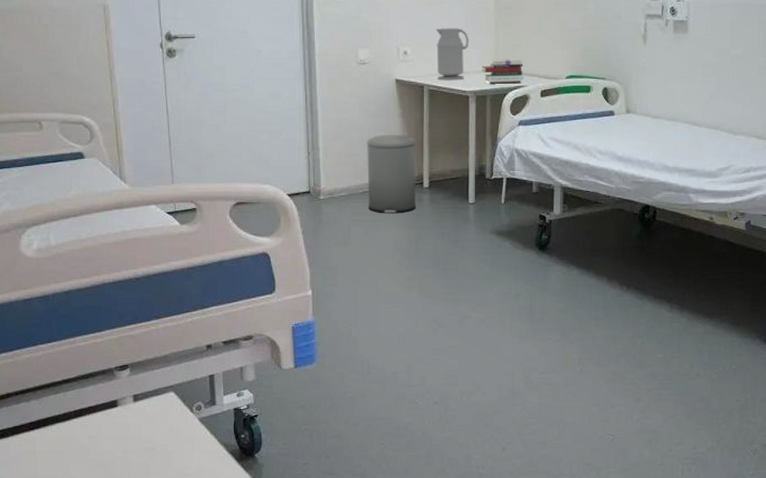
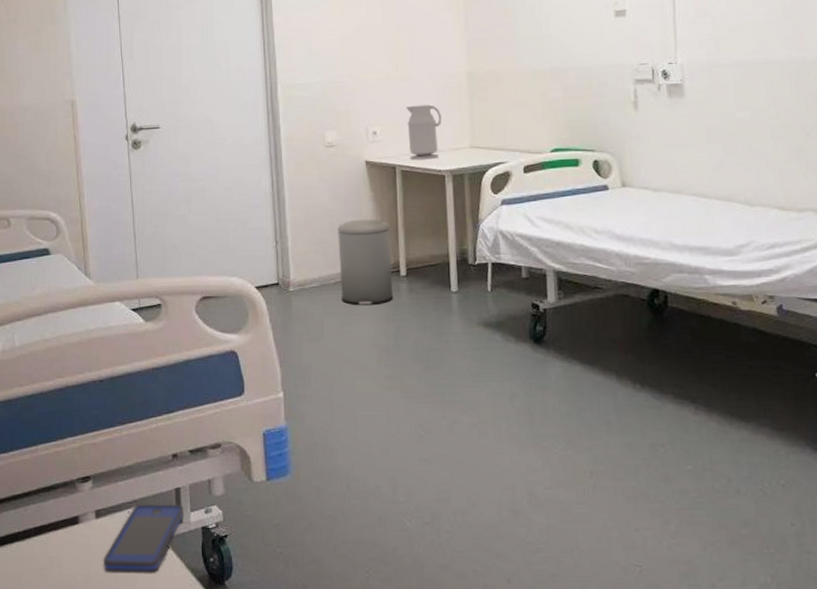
mobile phone: none [141,389,218,448] -> present [102,504,184,573]
books: present [482,59,525,84] -> none [457,133,505,161]

